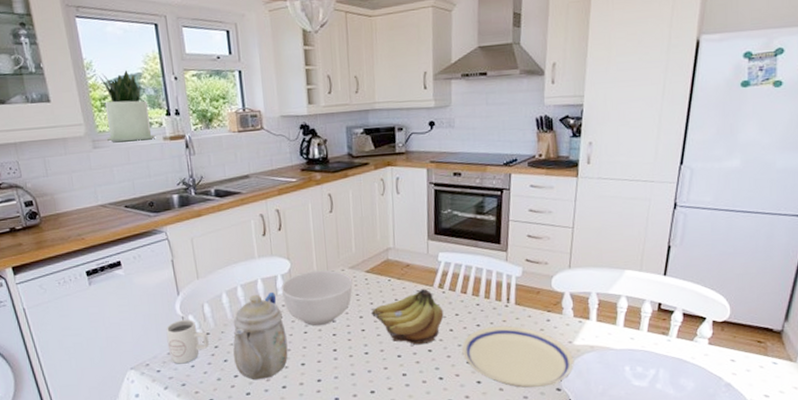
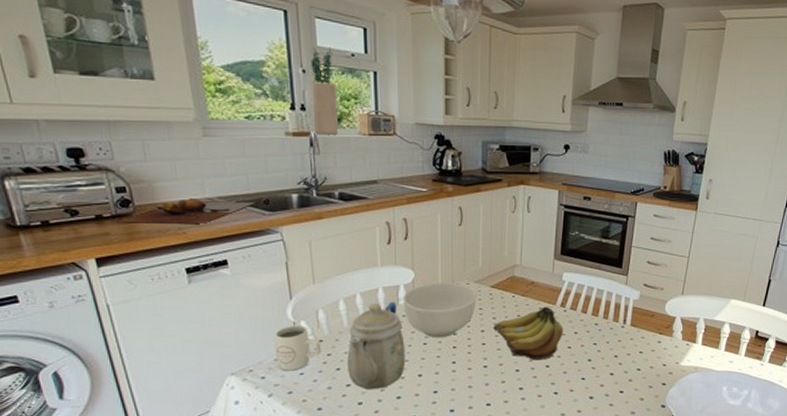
cutting board: none [26,205,141,234] -> present [116,198,254,225]
planter: present [99,70,156,143] -> none [215,55,277,134]
vase: none [181,52,210,137] -> present [311,47,338,135]
plate: present [462,325,574,388] -> none [578,345,679,404]

